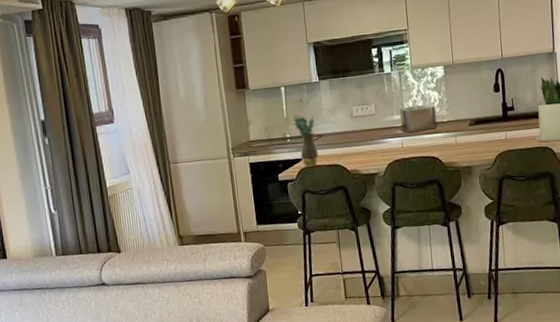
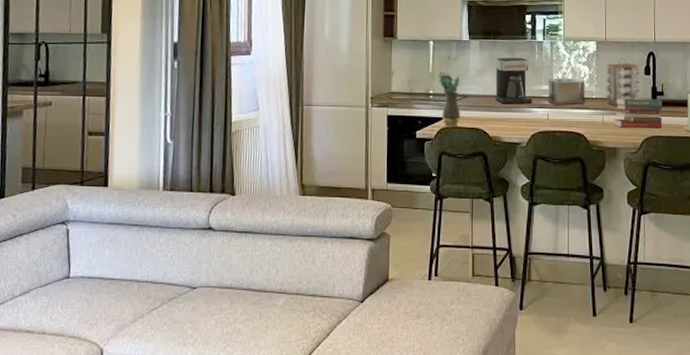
coffee maker: none [346,91,386,139] -> present [495,57,532,105]
spice rack: none [455,78,491,127] -> present [605,57,640,106]
books: none [467,114,515,147] -> present [614,97,663,129]

